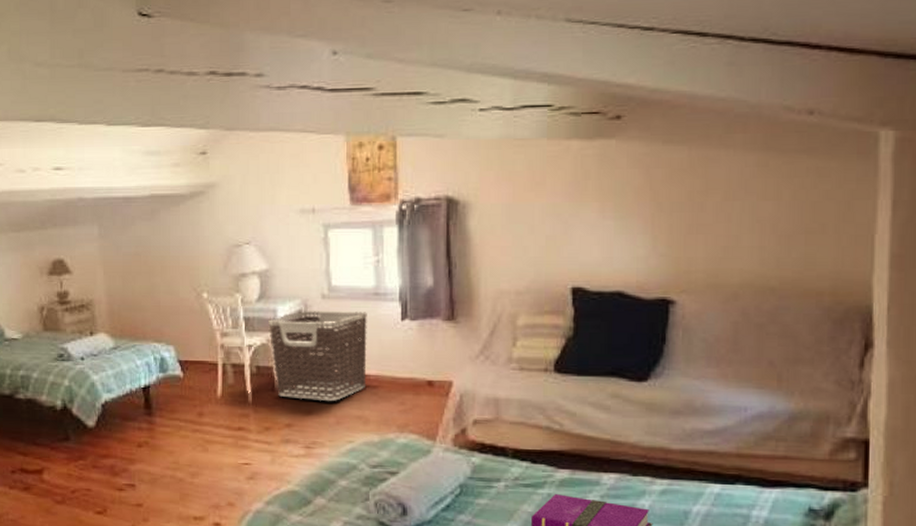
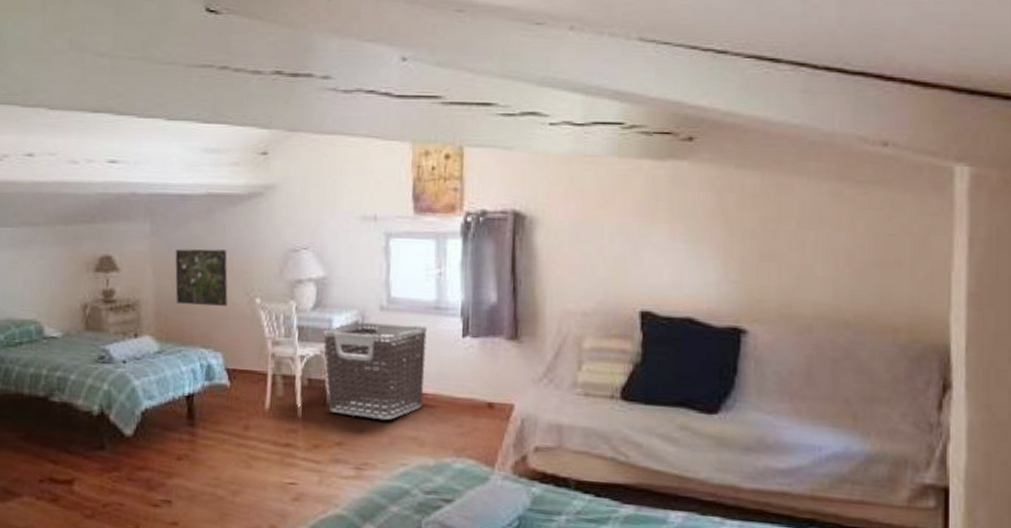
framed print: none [123,247,176,303] -> present [175,248,228,306]

